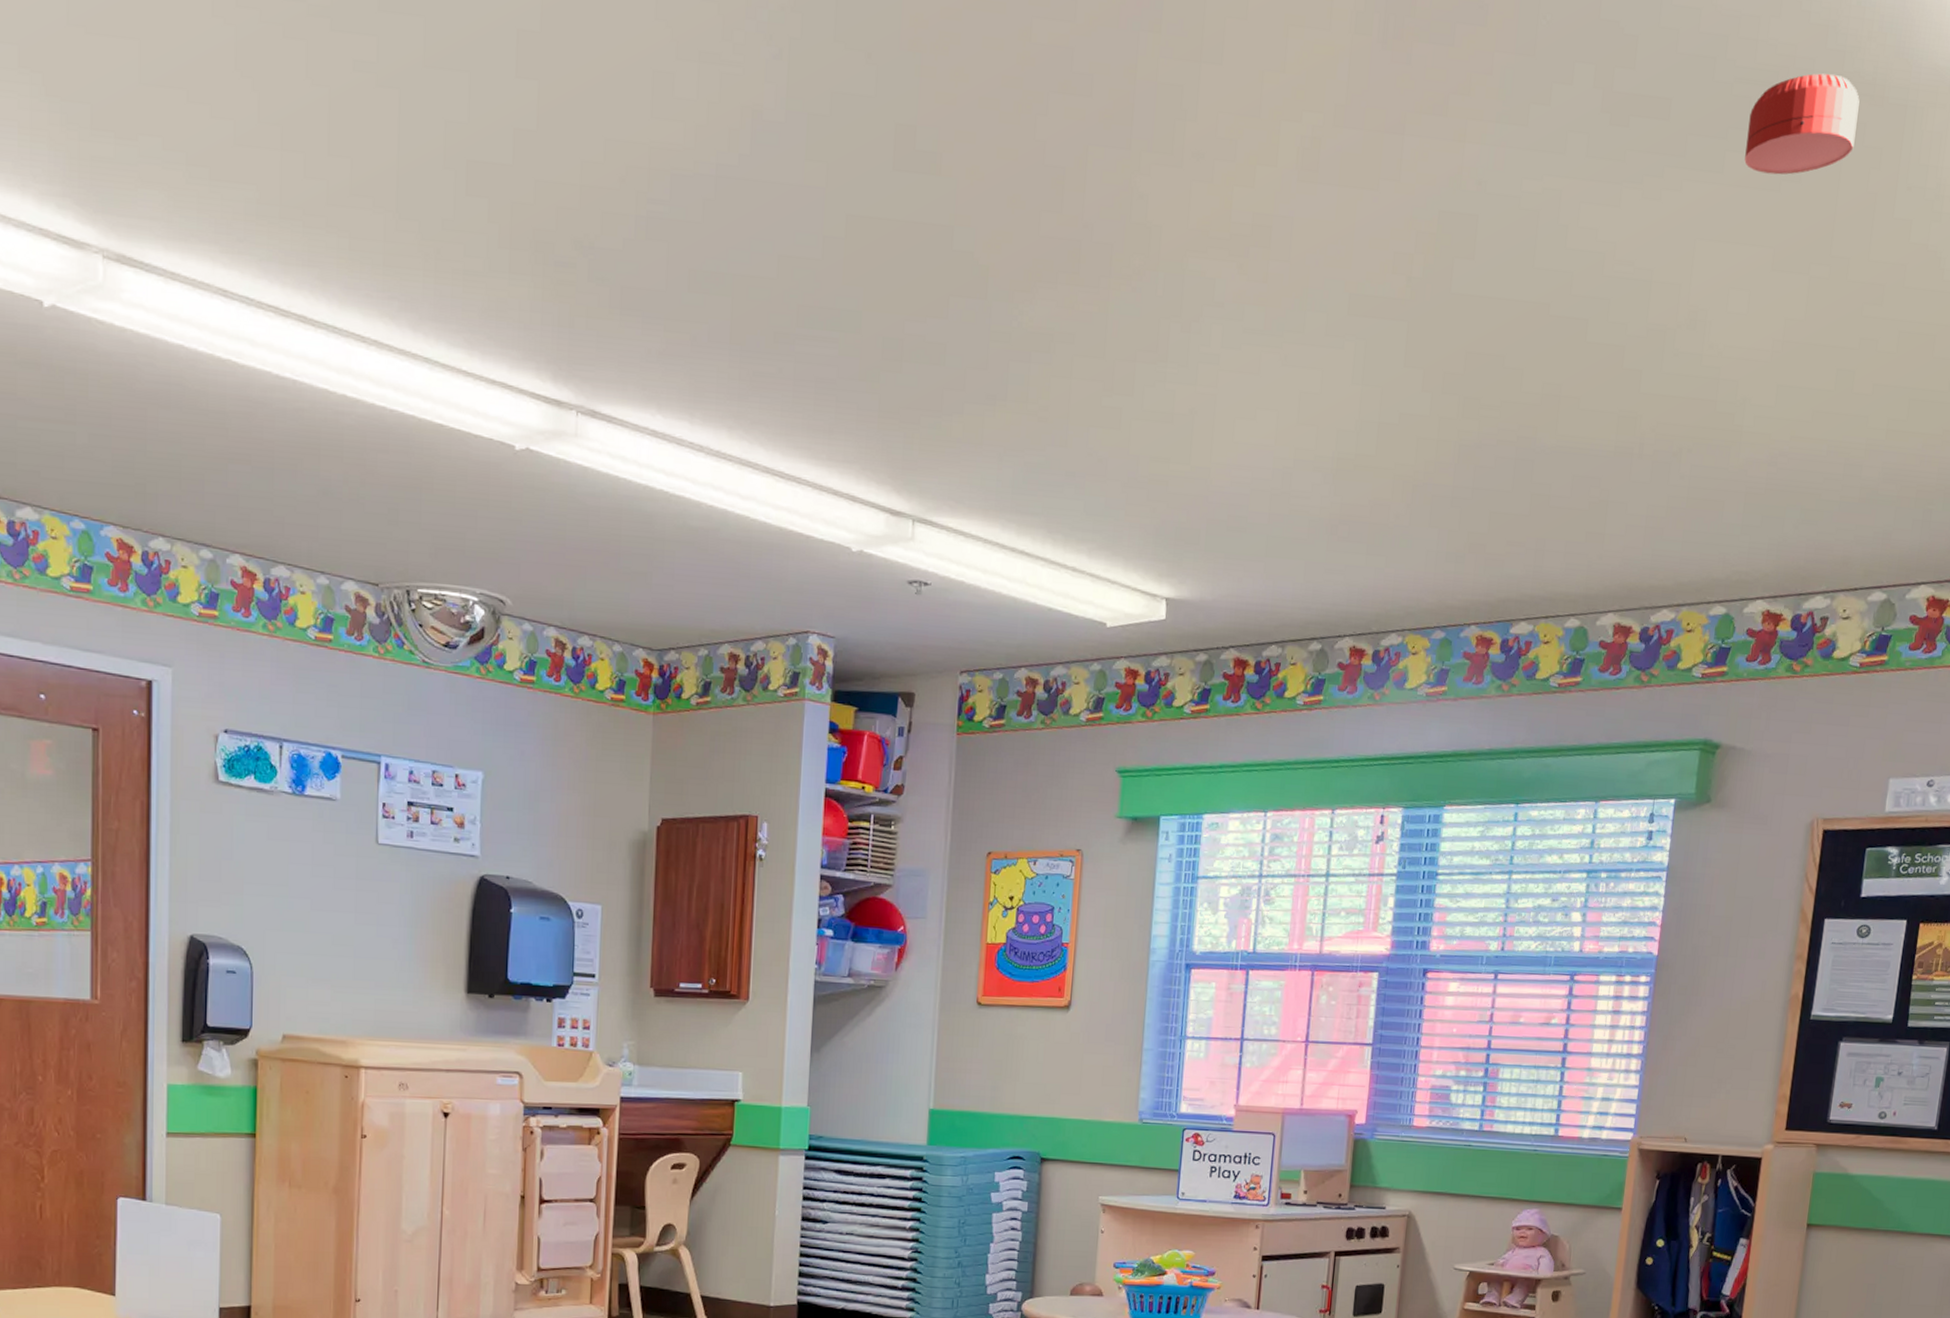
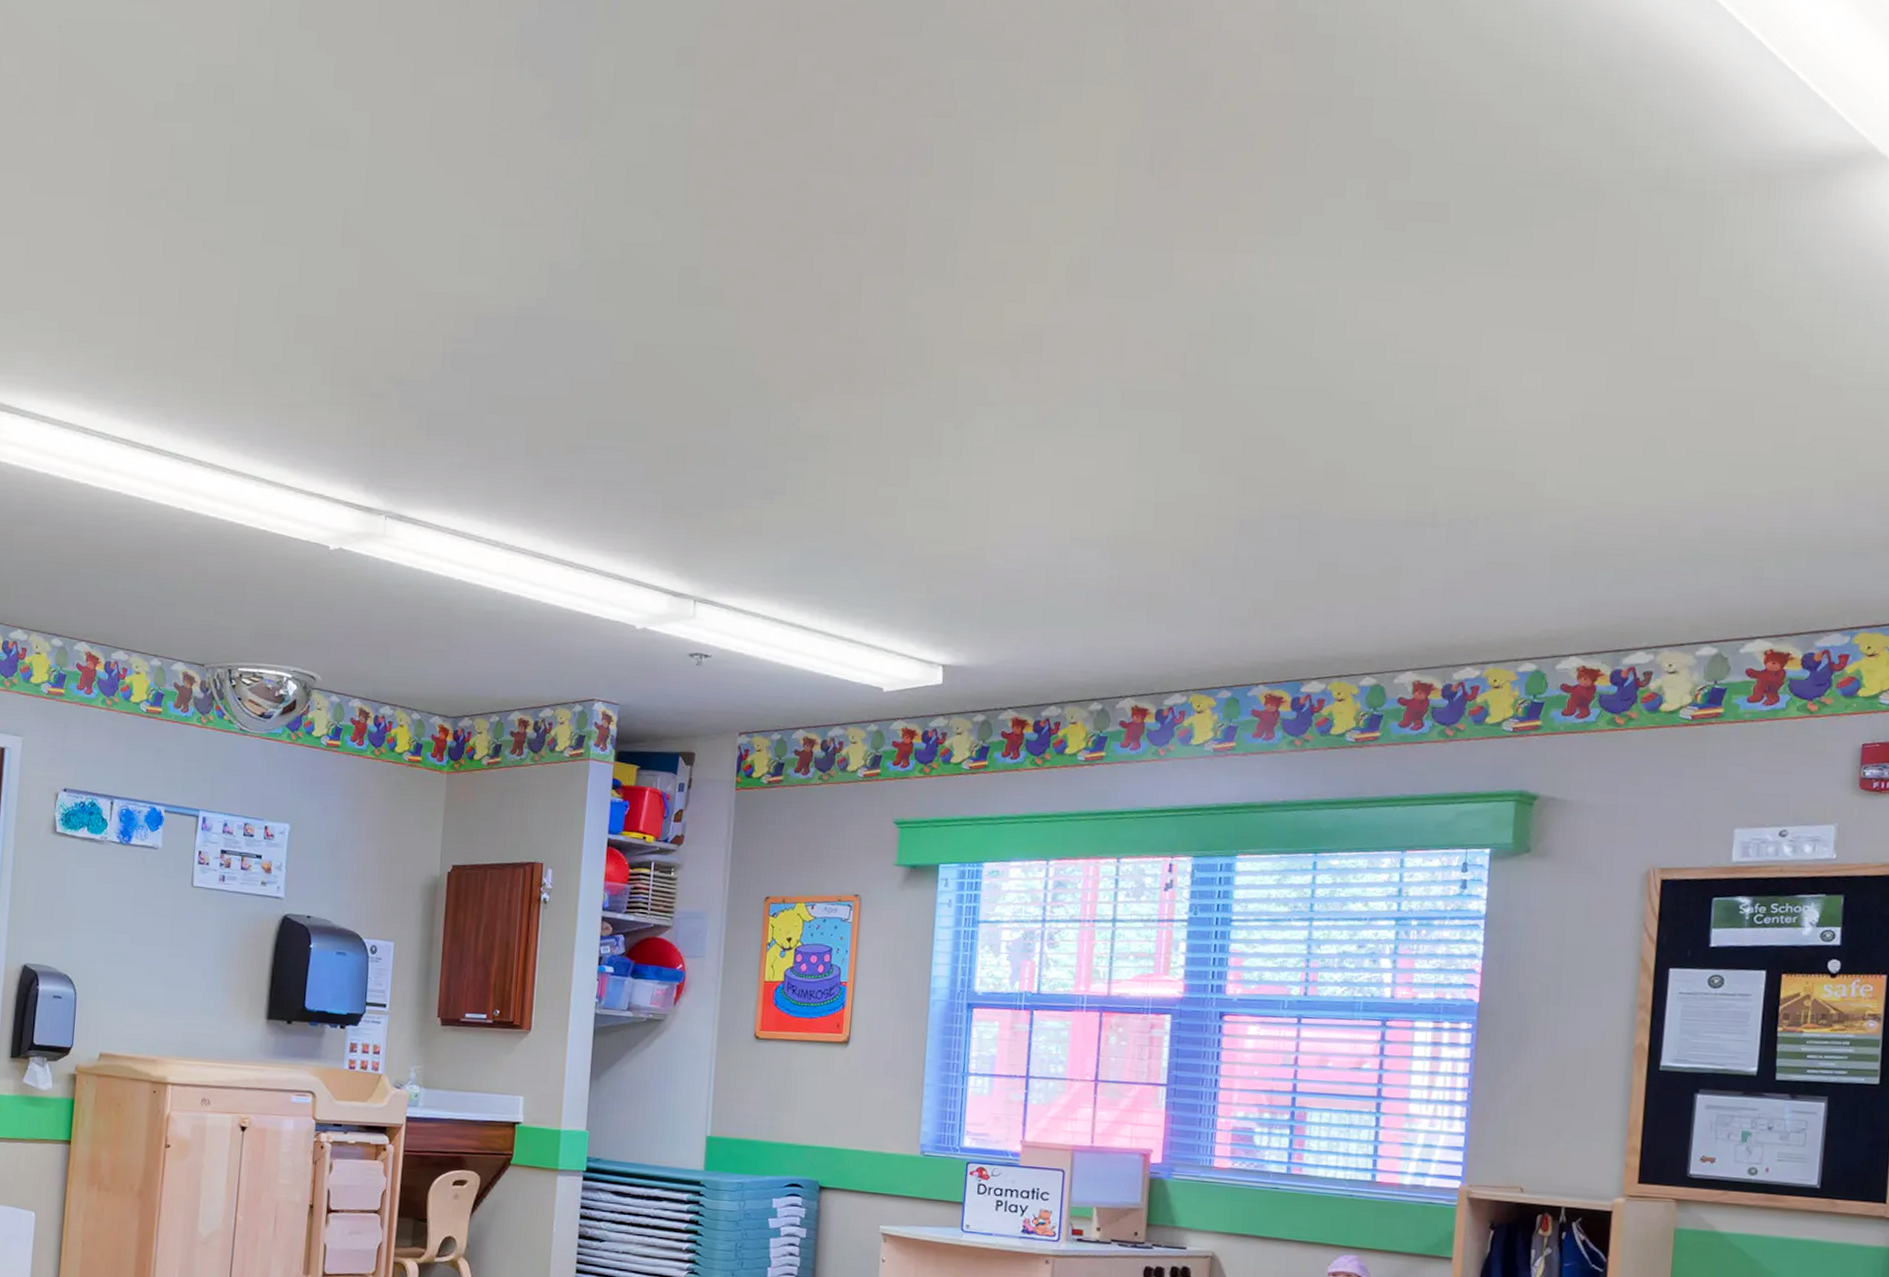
smoke detector: present [1744,73,1860,175] -> none [1531,172,1653,265]

